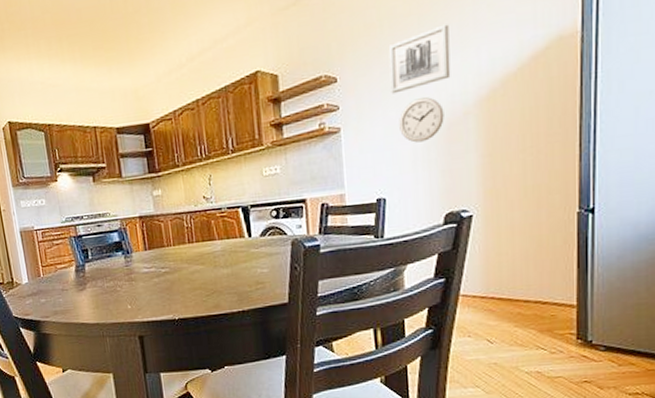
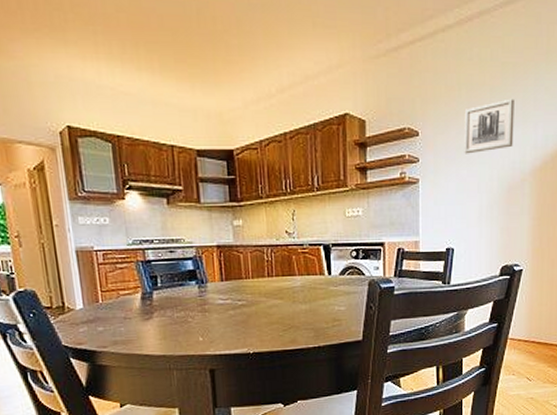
wall clock: present [399,97,444,143] -> none [469,161,506,201]

